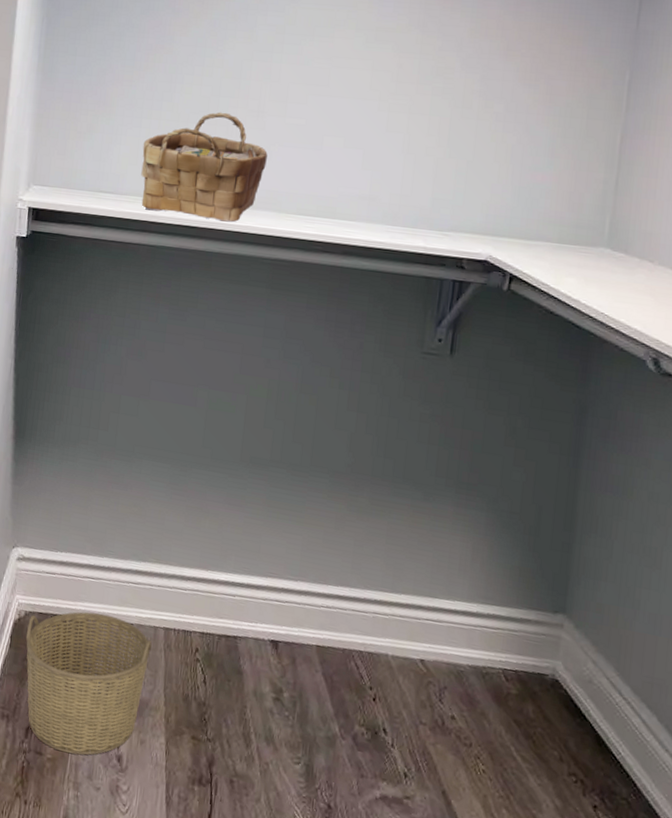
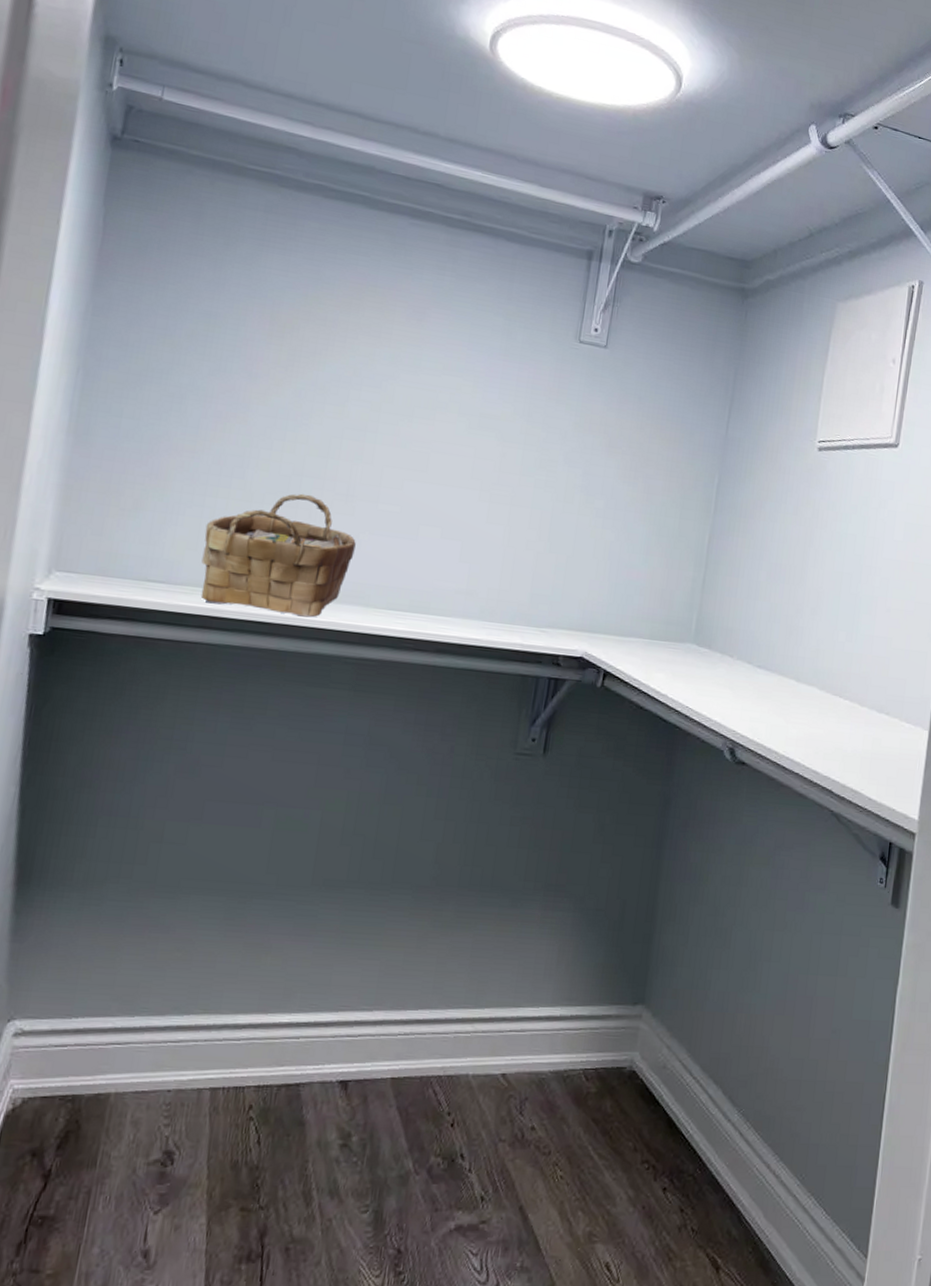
basket: present [25,611,152,756] -> none [21,1084,194,1263]

